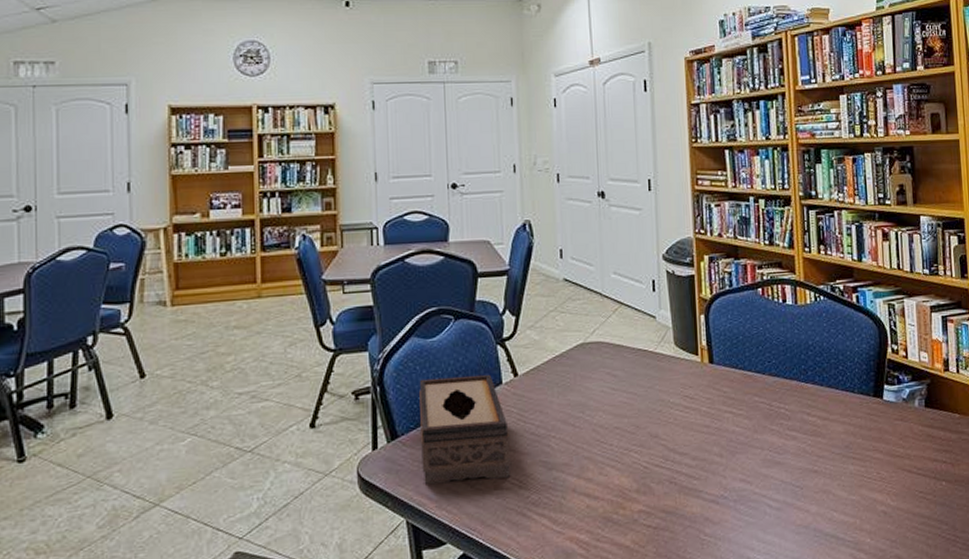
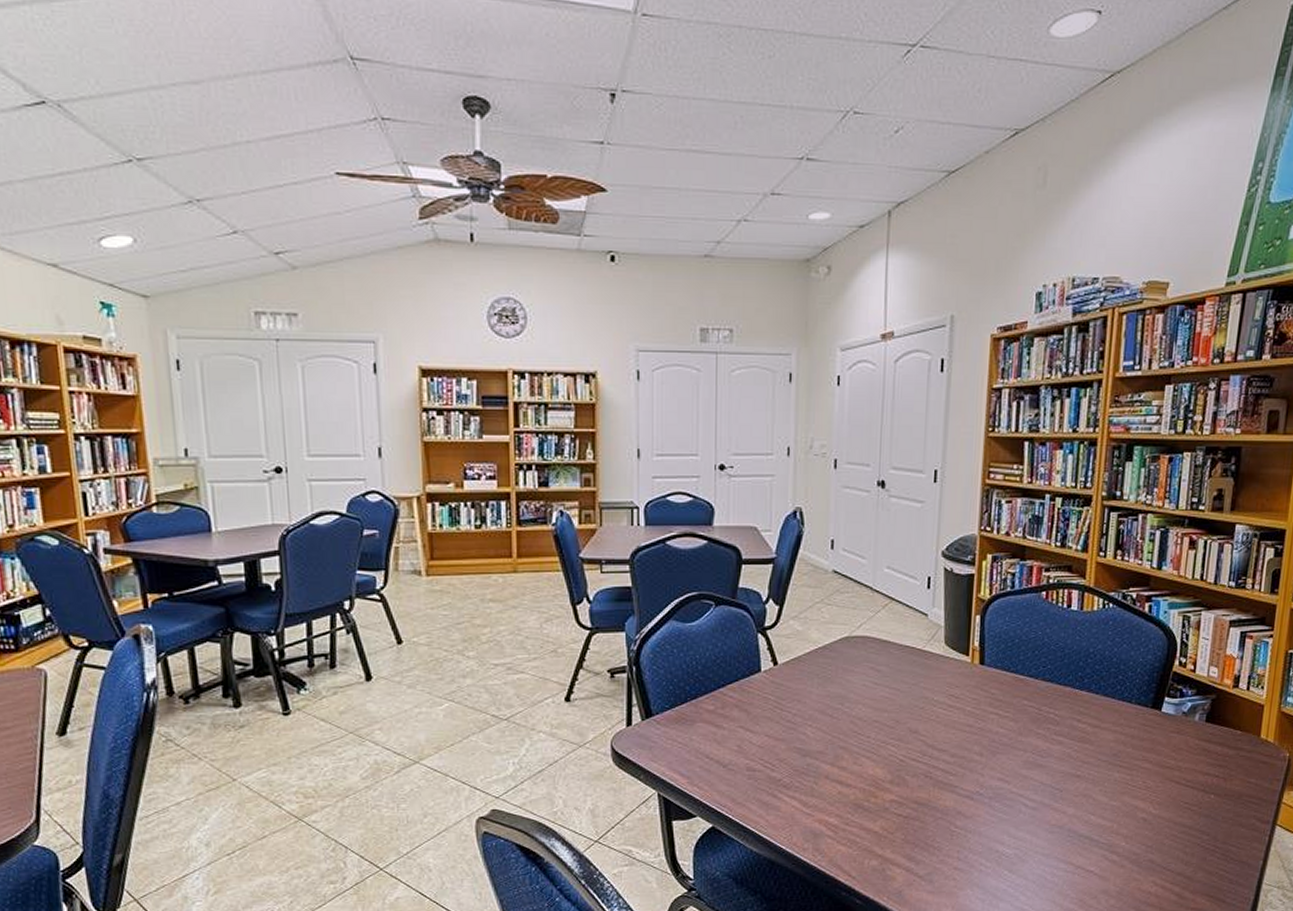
tissue box: present [419,374,512,485] -> none [675,661,766,762]

